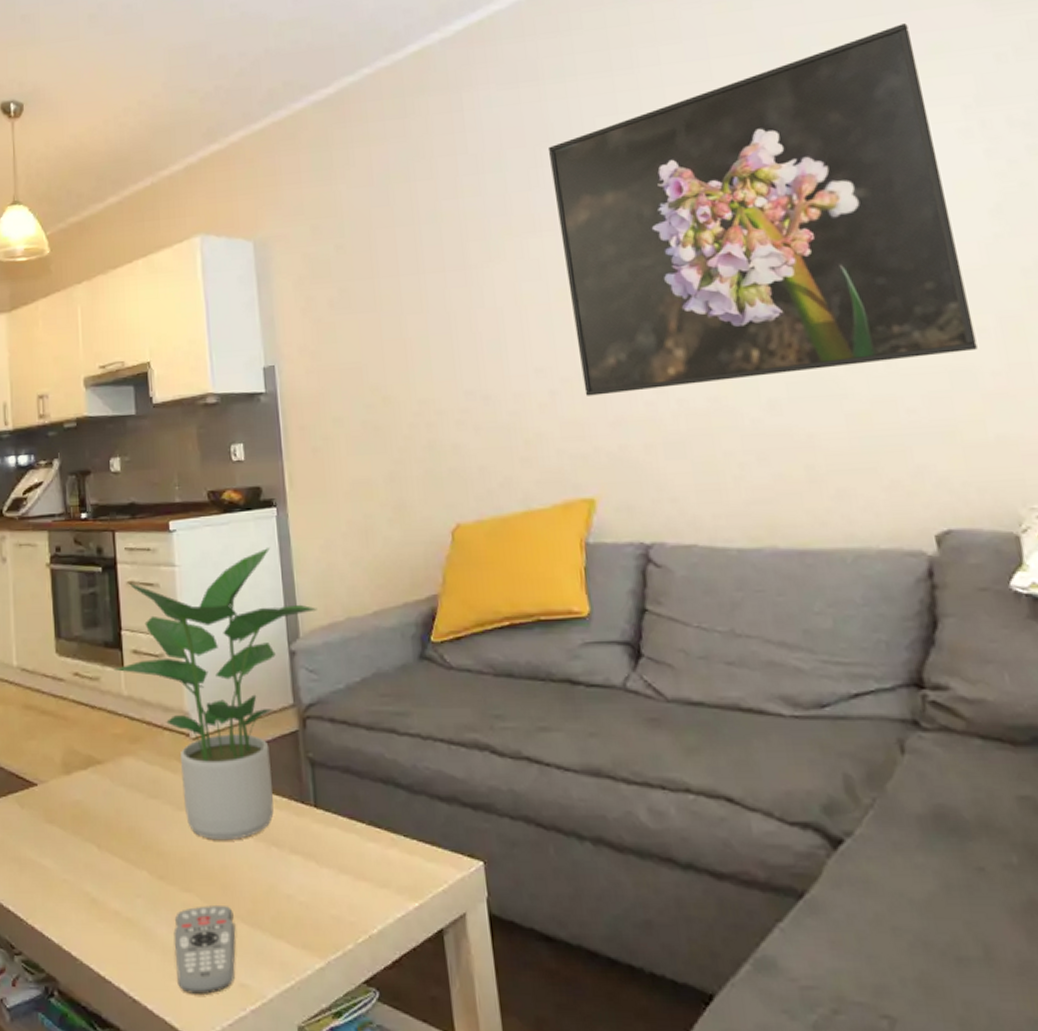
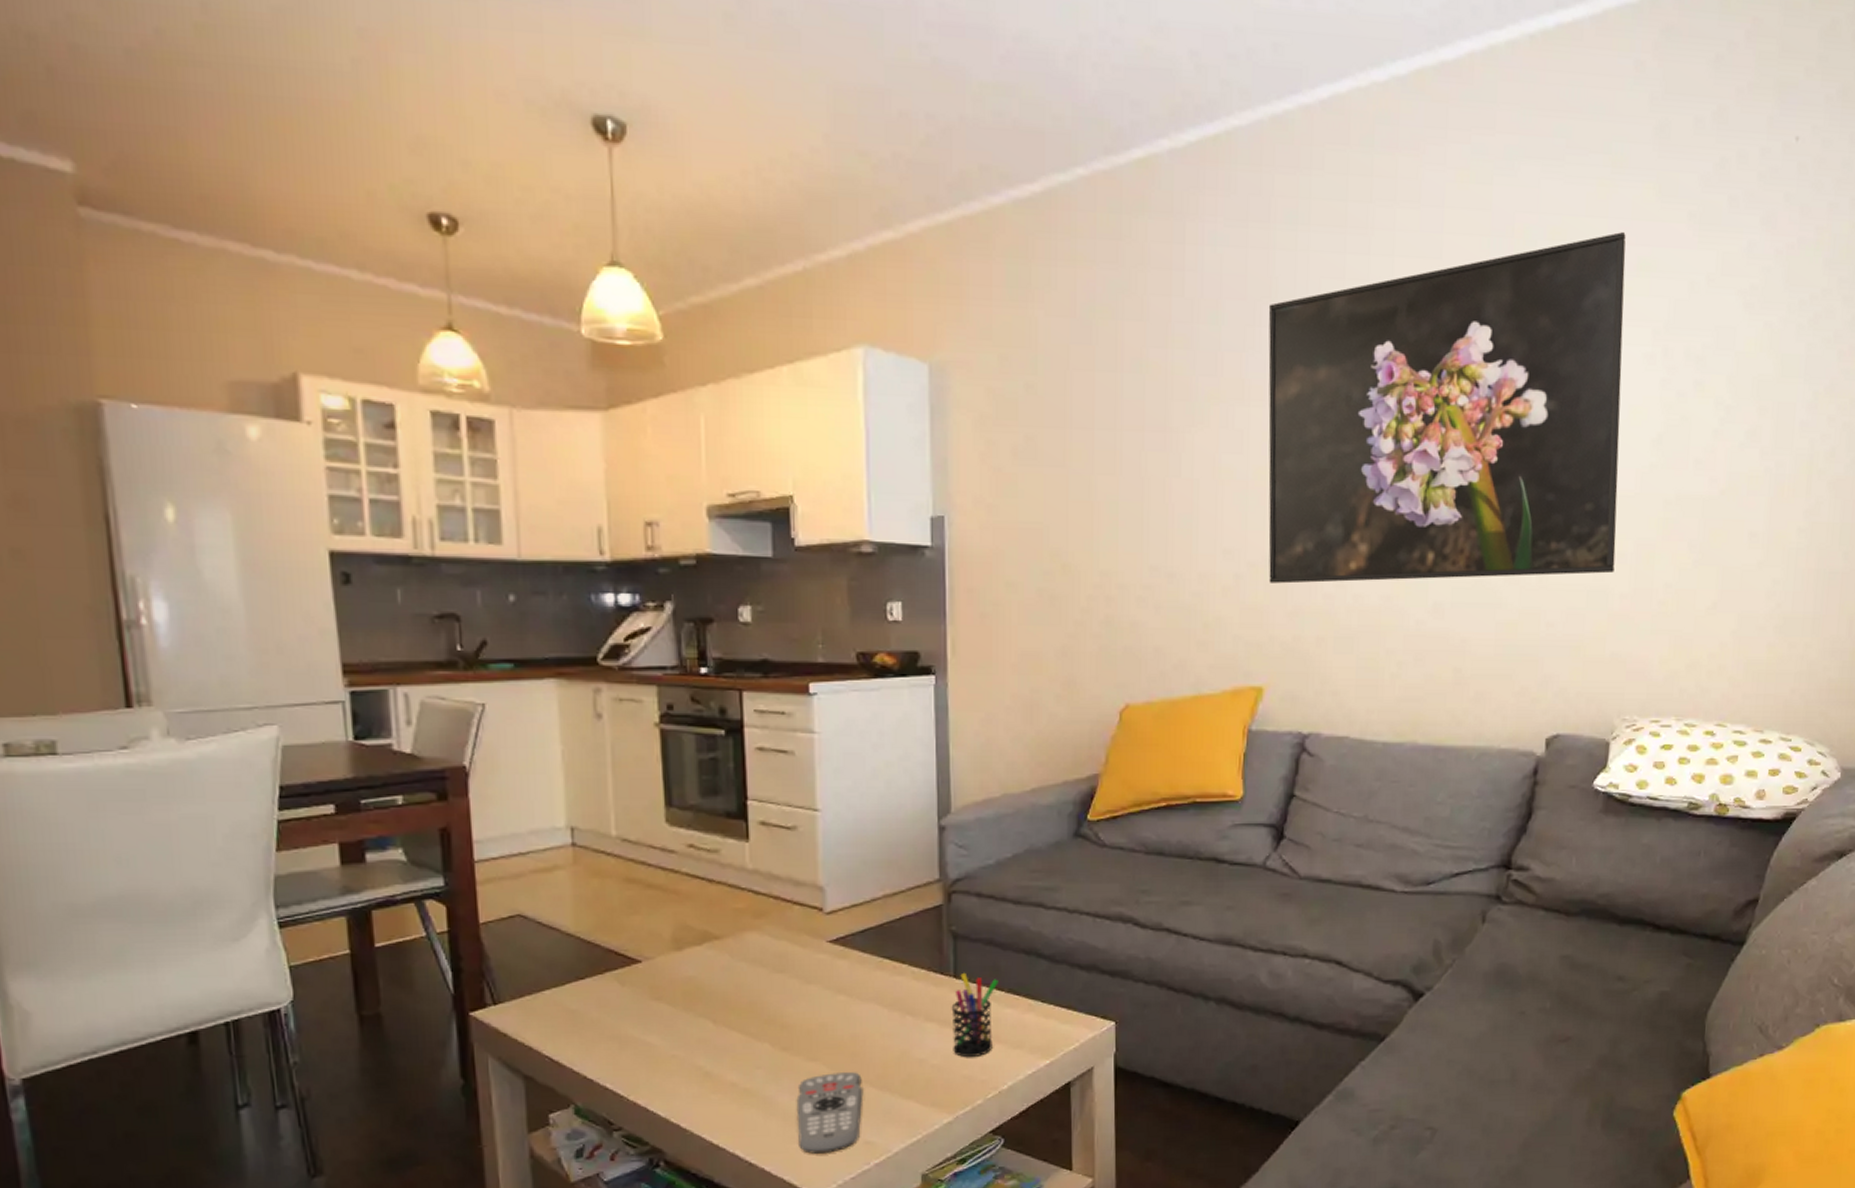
potted plant: present [114,548,317,841] -> none [737,718,972,1012]
pen holder: none [314,802,359,895] -> present [951,972,999,1057]

